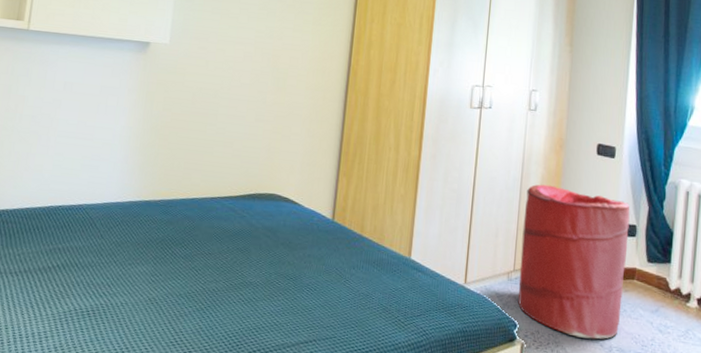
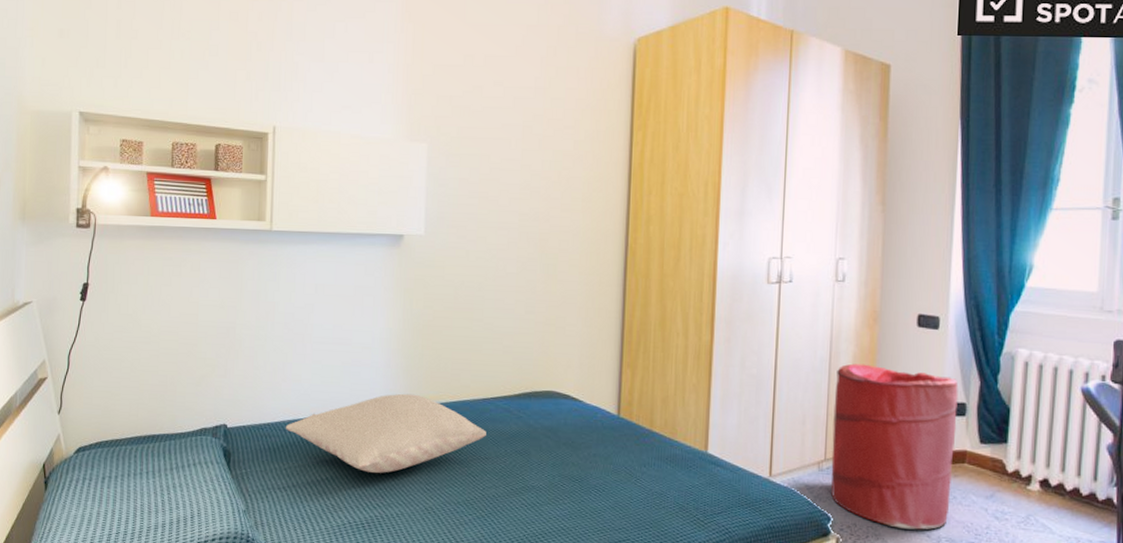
pillow: none [22,188,212,263] -> present [285,393,486,473]

